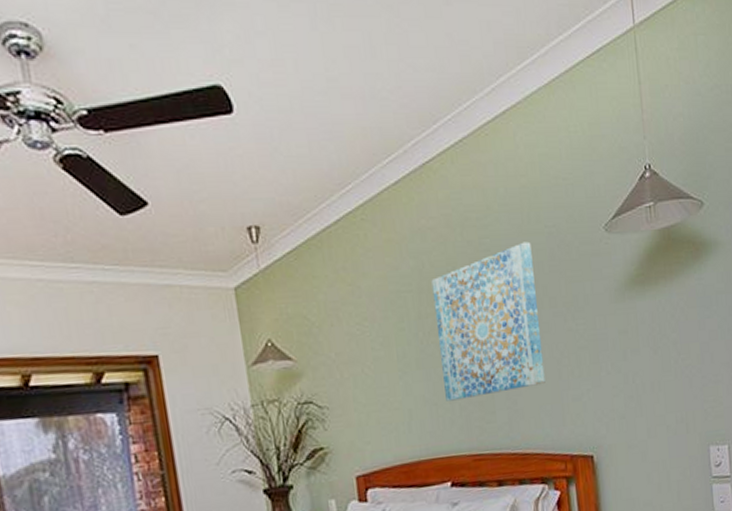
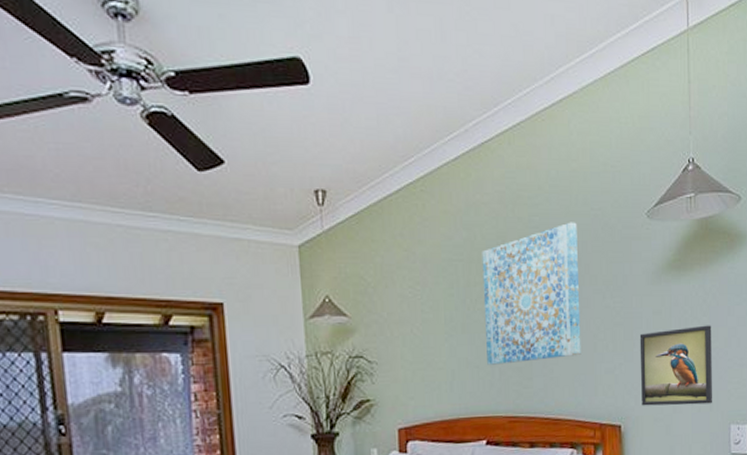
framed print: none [606,341,688,434] -> present [639,325,712,406]

